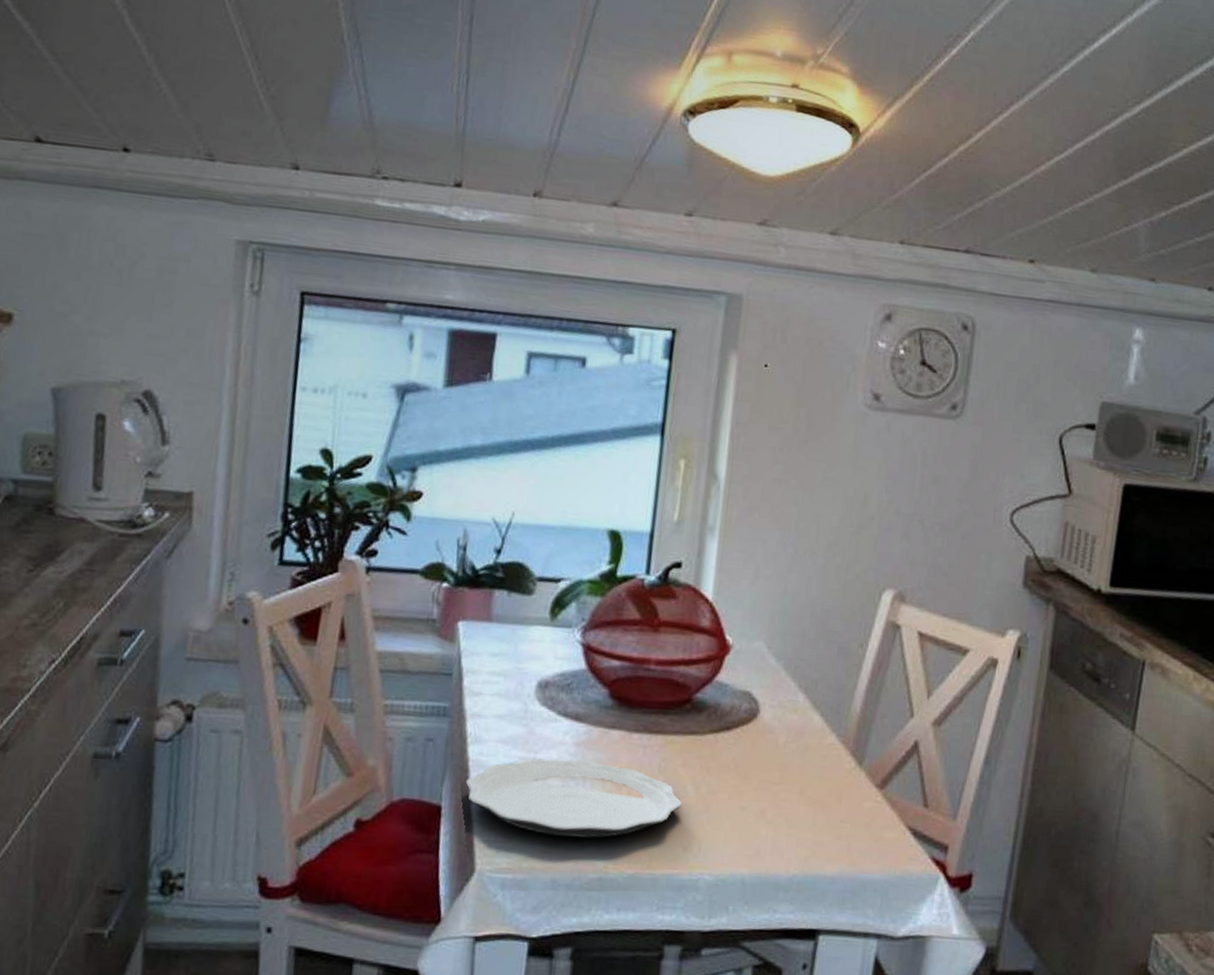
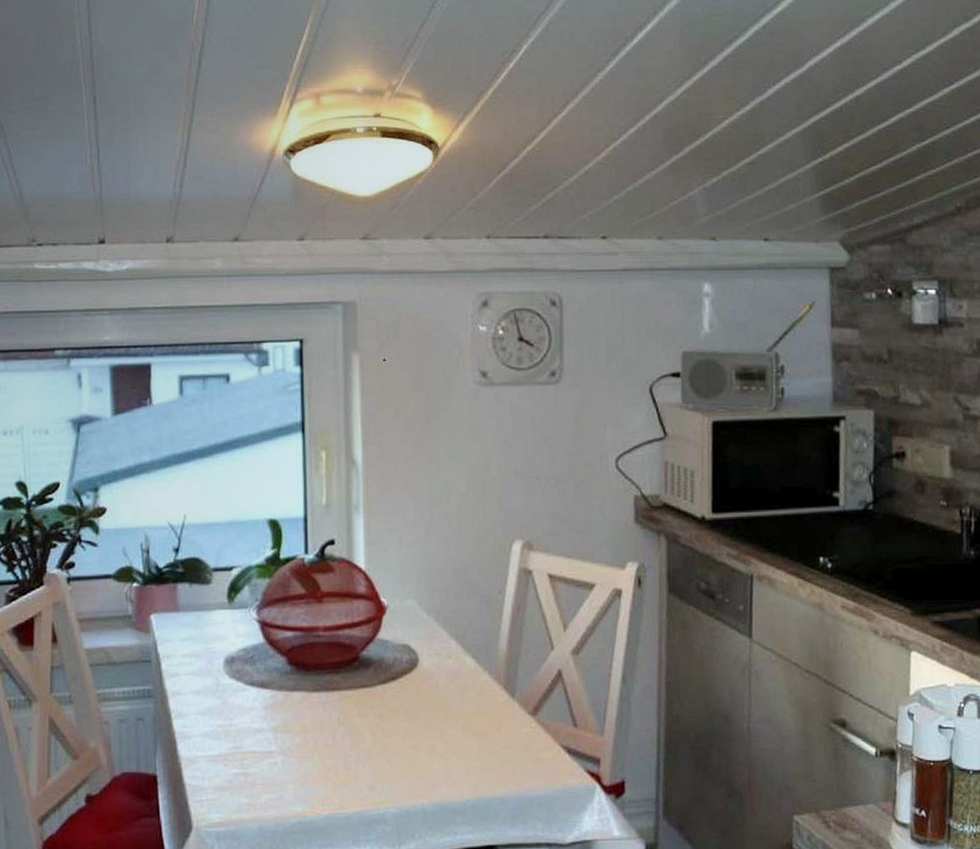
plate: present [465,758,682,838] -> none [174,721,363,789]

